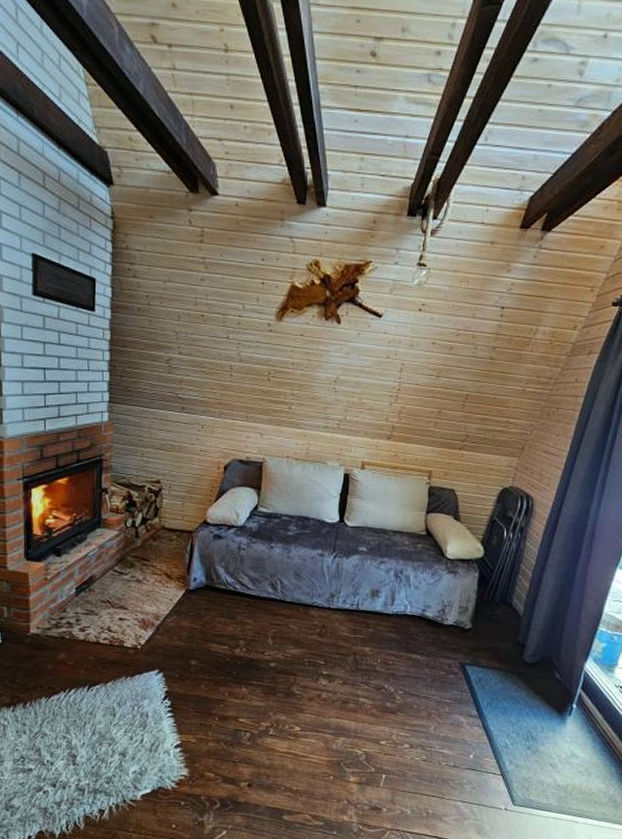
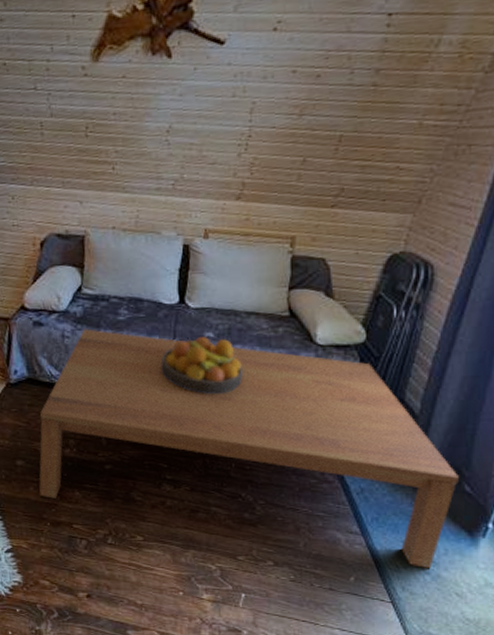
coffee table: none [209,542,551,745] -> present [39,329,459,569]
fruit bowl: none [322,551,390,600] -> present [160,337,244,395]

